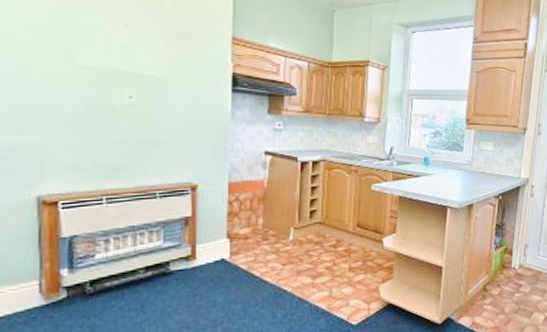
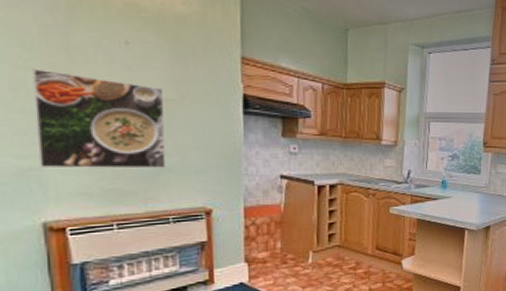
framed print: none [38,50,158,145] -> present [31,68,166,169]

